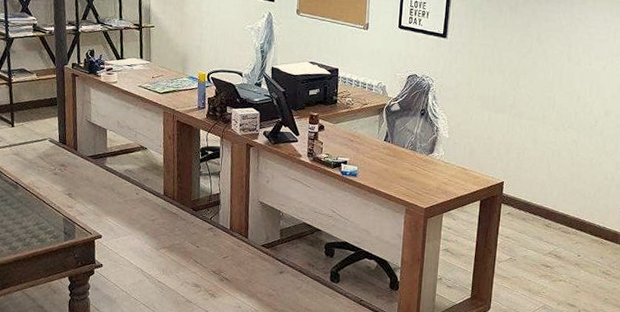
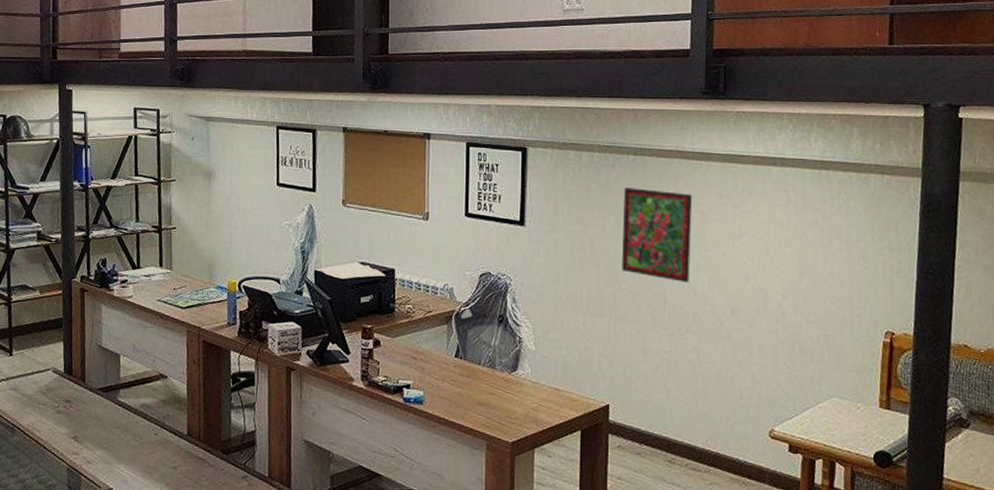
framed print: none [522,11,584,89] -> present [621,188,693,282]

